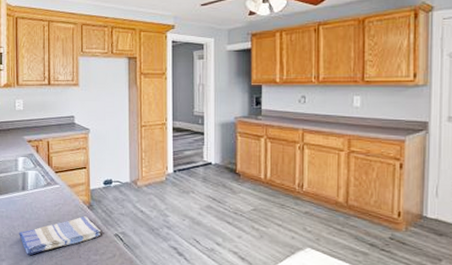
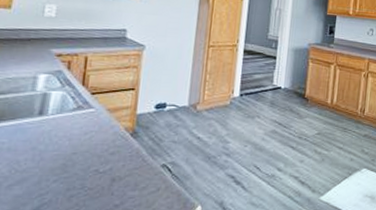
dish towel: present [18,216,101,256] -> none [24,145,144,198]

